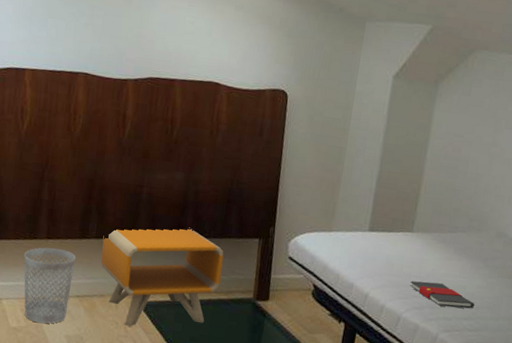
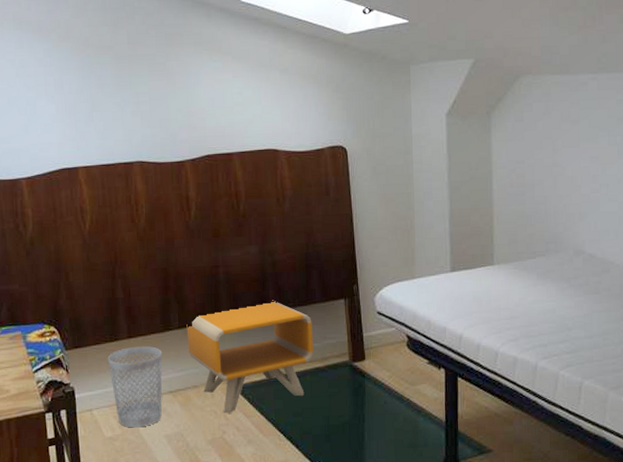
book: present [410,281,475,309] -> none [501,311,568,334]

